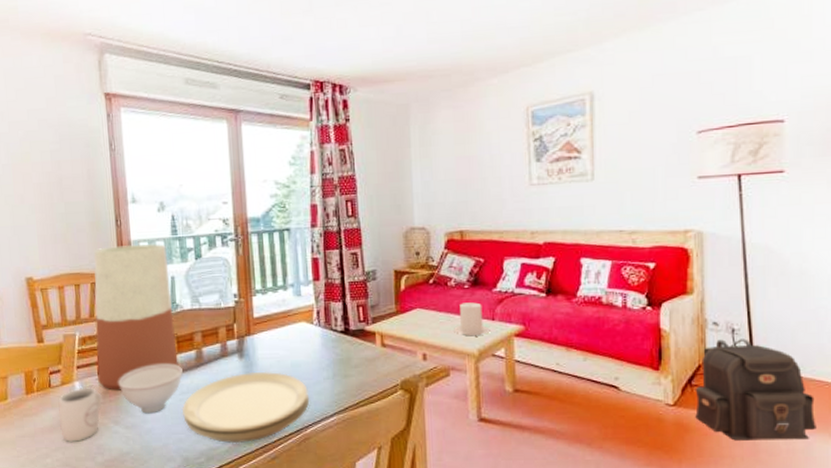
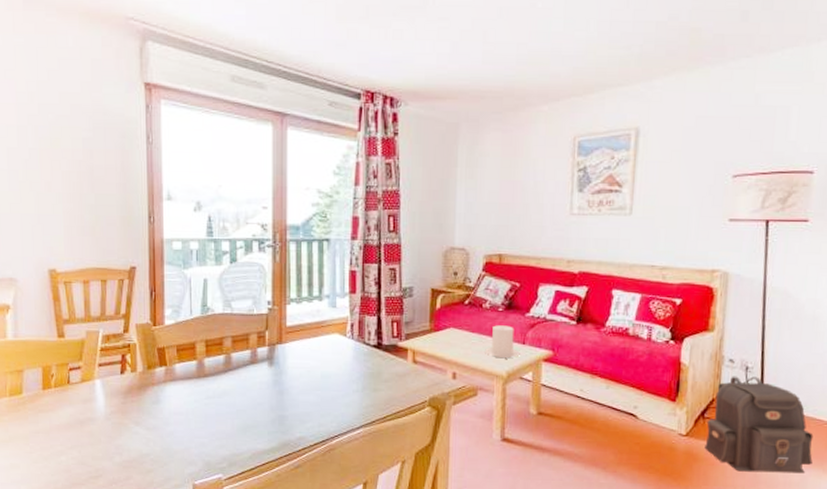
mug: present [58,387,102,442] -> none [76,386,124,441]
vase: present [93,243,178,390] -> none [120,242,206,391]
bowl: present [118,363,183,414] -> none [141,366,210,417]
plate: present [181,371,310,444] -> none [206,380,338,451]

